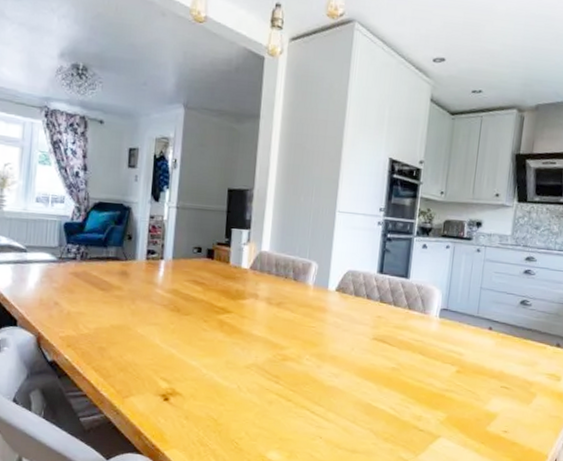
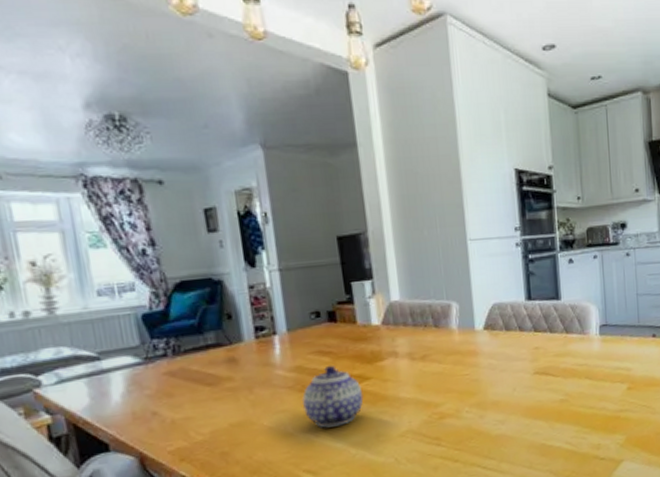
teapot: none [171,294,223,347] -> present [302,365,364,429]

